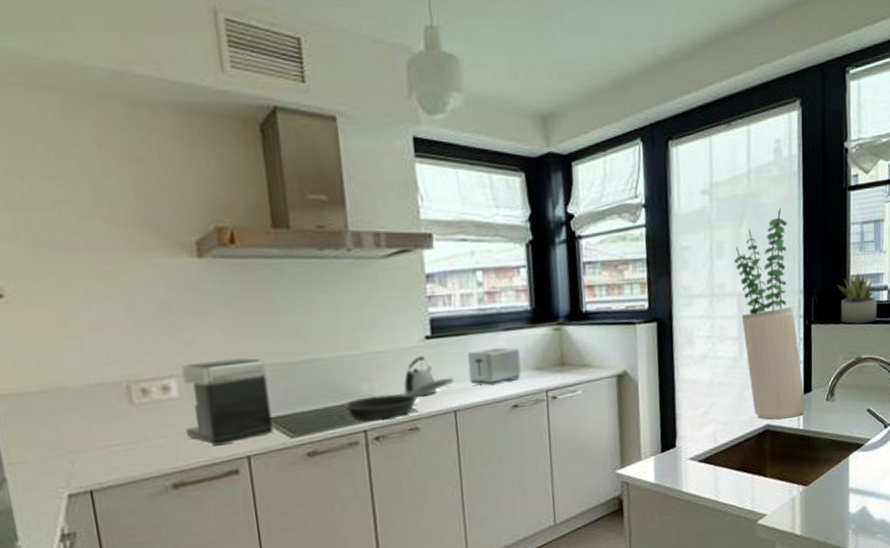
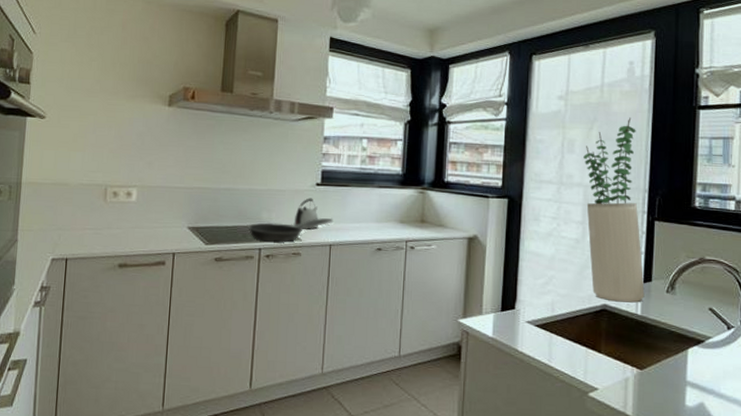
coffee maker: present [181,358,274,446] -> none [136,179,198,242]
toaster: present [467,347,521,386] -> none [345,200,388,230]
succulent plant: present [837,272,879,324] -> none [683,180,726,227]

